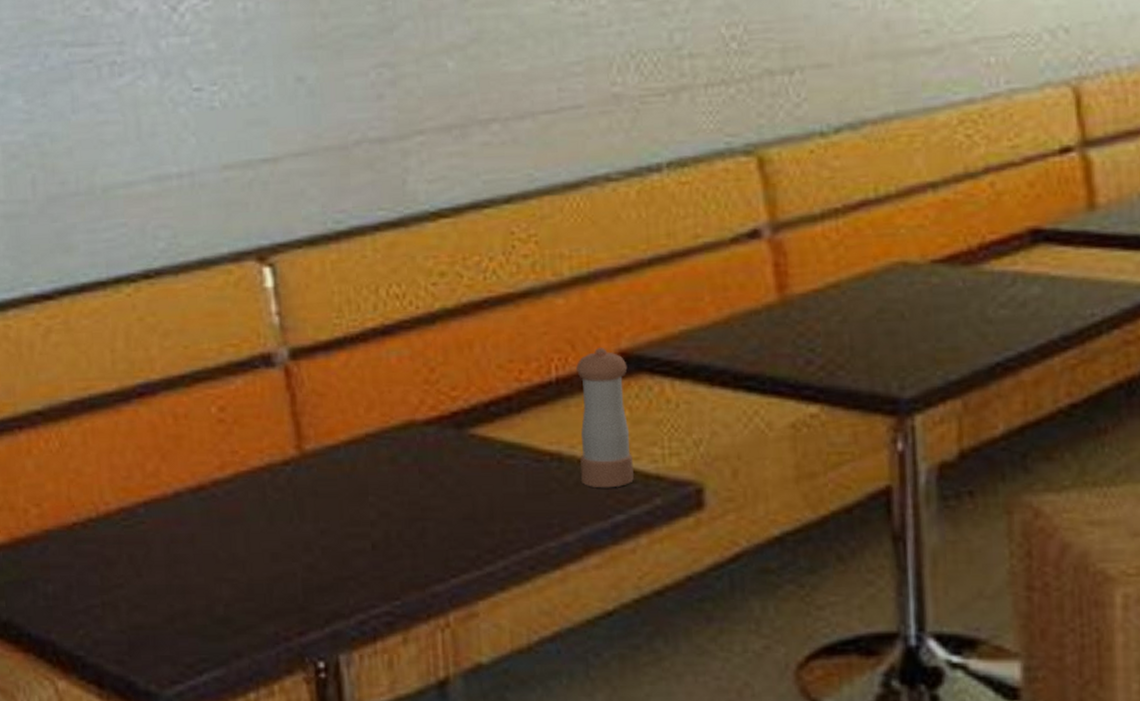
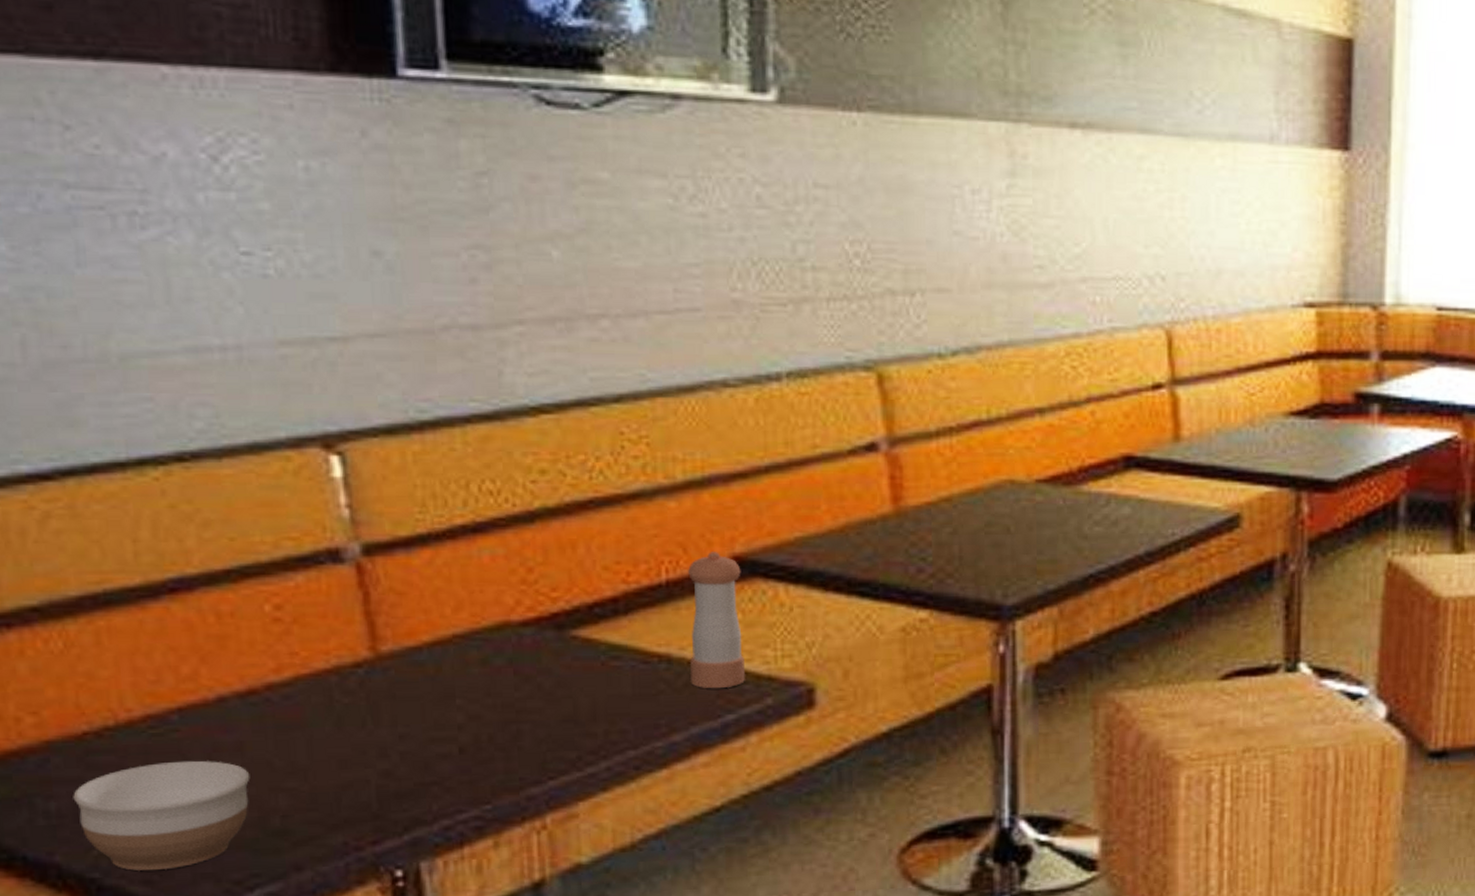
bowl: none [65,550,200,652] -> present [73,760,250,871]

